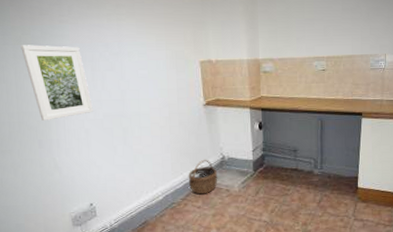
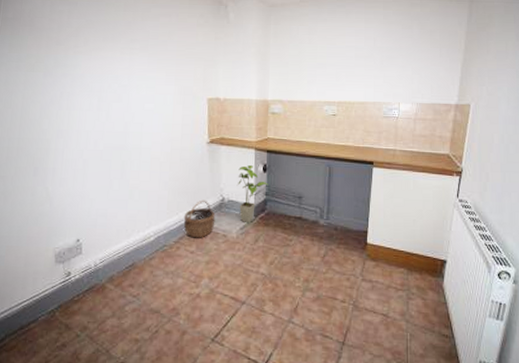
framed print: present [21,45,93,121] -> none [32,72,95,148]
house plant: none [235,124,265,177] -> present [237,165,268,222]

